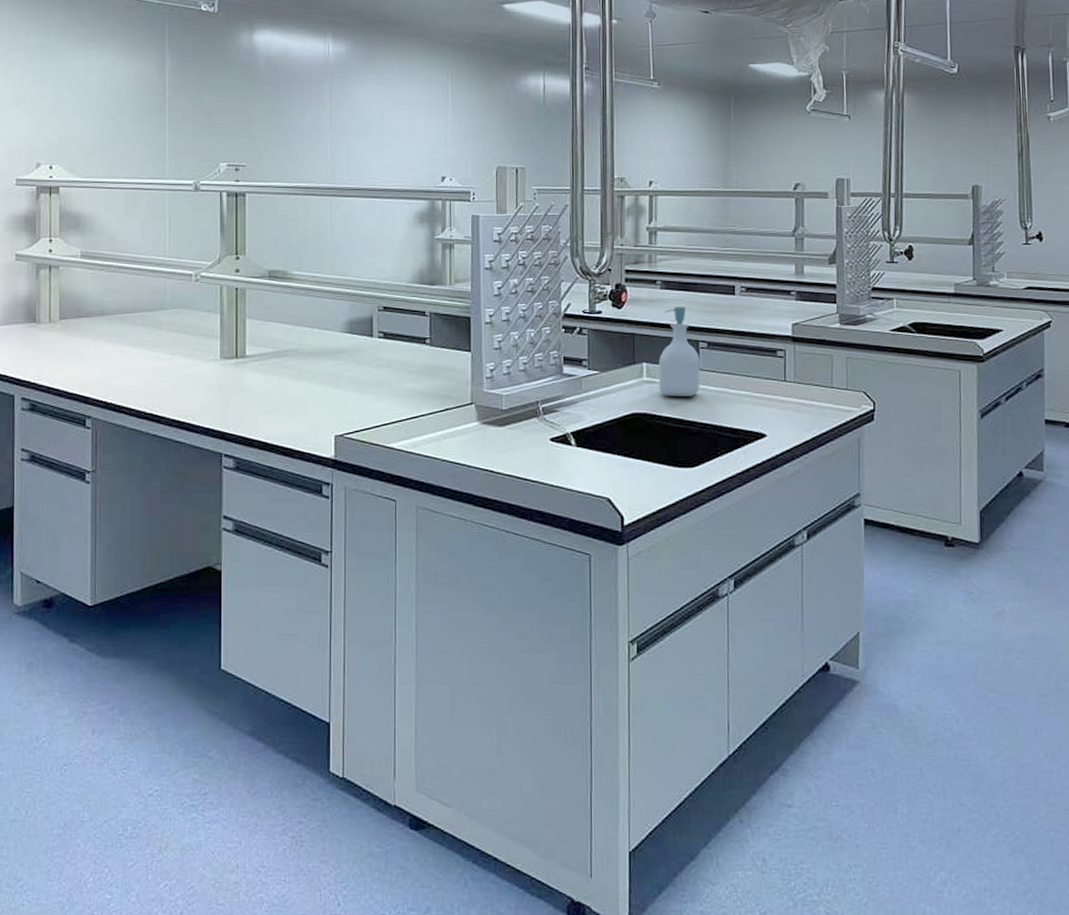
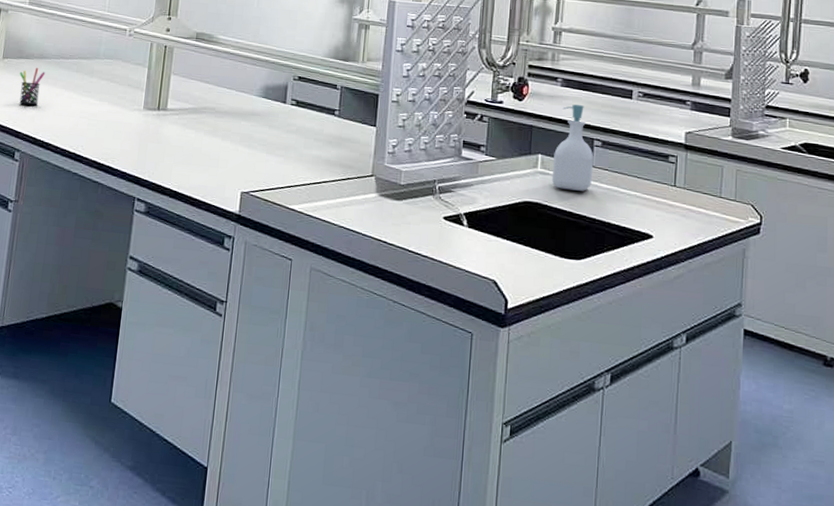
pen holder: none [80,326,108,368] -> present [19,68,45,106]

